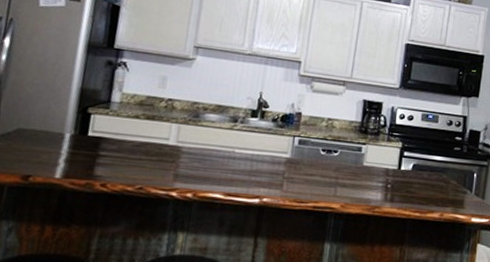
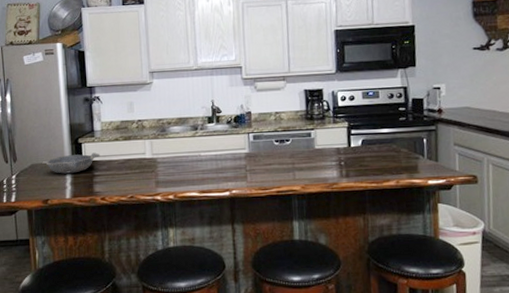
bowl: none [33,124,113,149] -> present [42,152,101,174]

